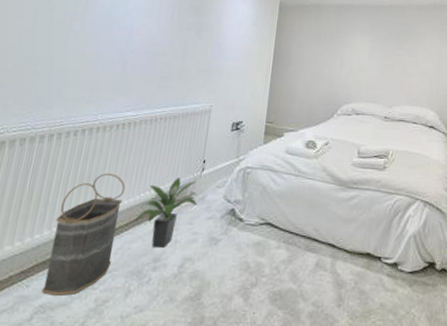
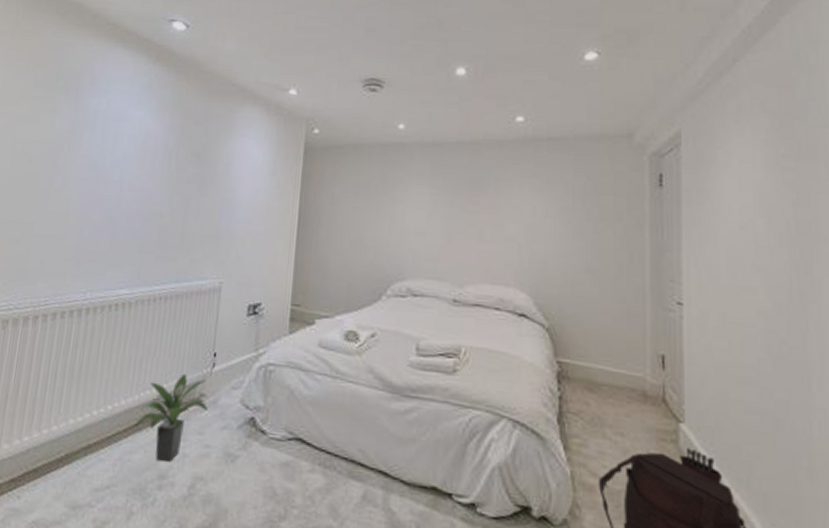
basket: present [41,173,125,296] -> none [33,365,122,512]

